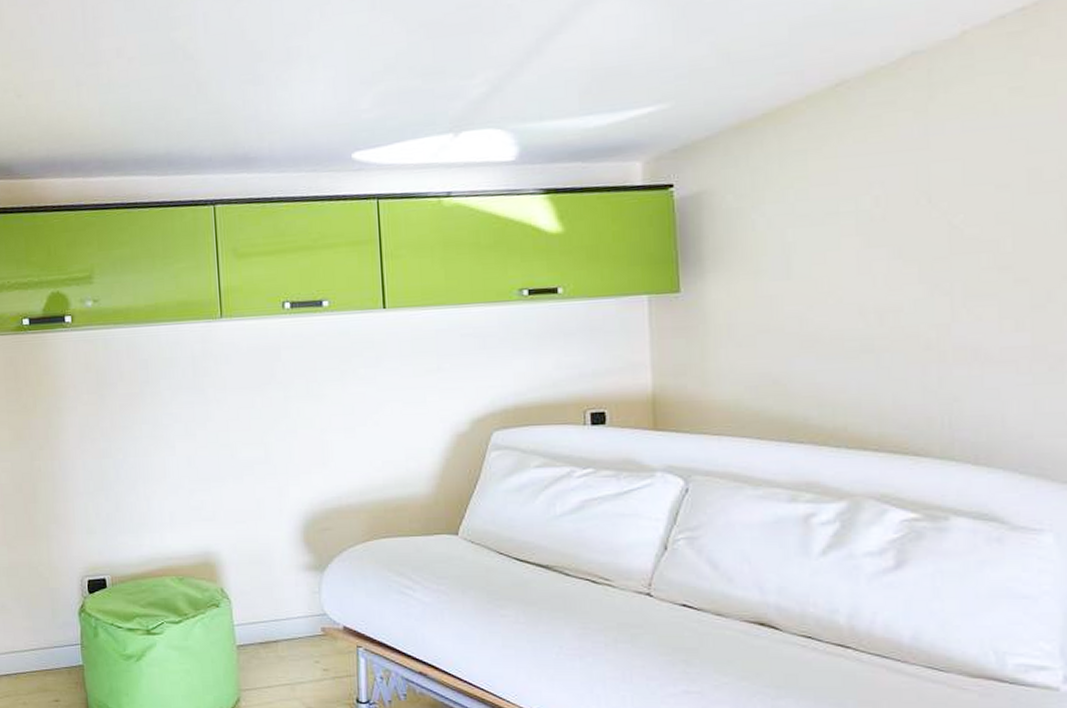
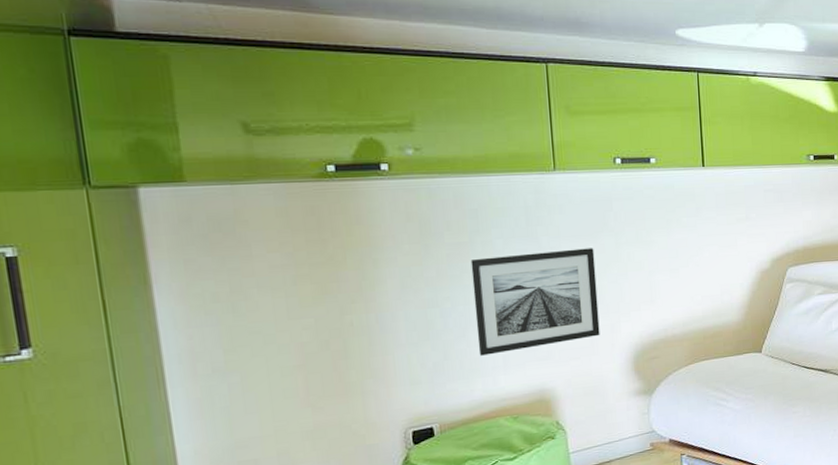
wall art: none [141,401,267,510] -> present [470,248,600,356]

